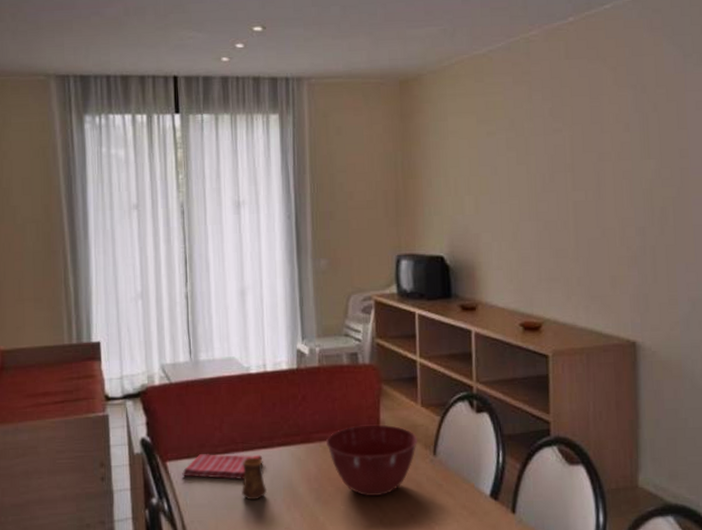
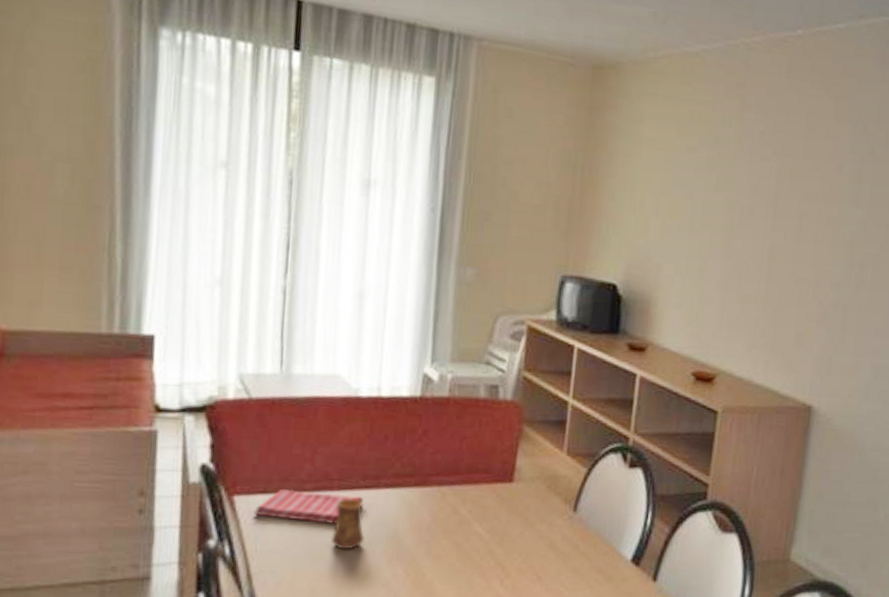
mixing bowl: present [326,424,418,496] -> none [447,470,558,553]

